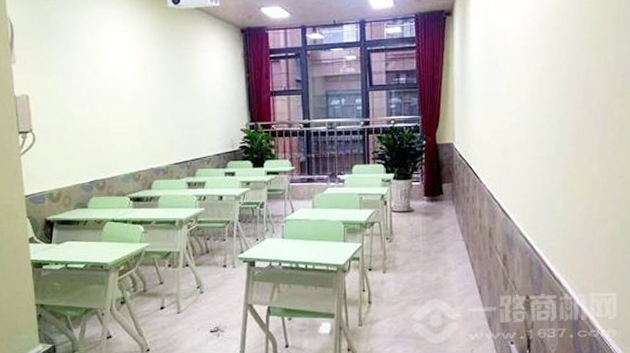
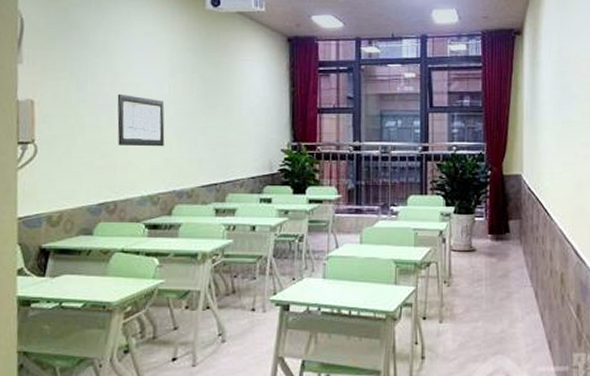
wall art: none [98,86,141,132] -> present [117,93,165,147]

